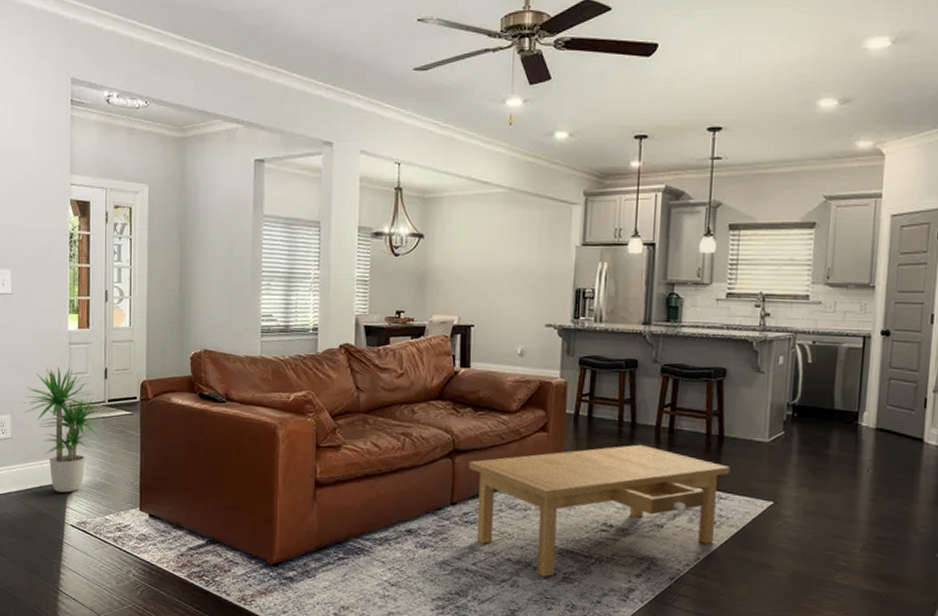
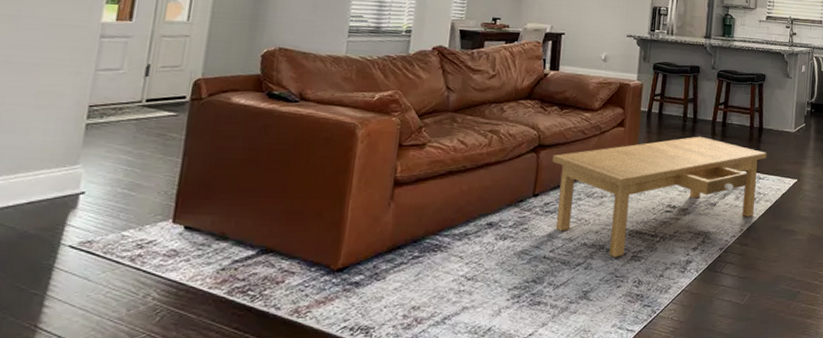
potted plant: present [22,366,107,493] -> none [18,61,141,208]

